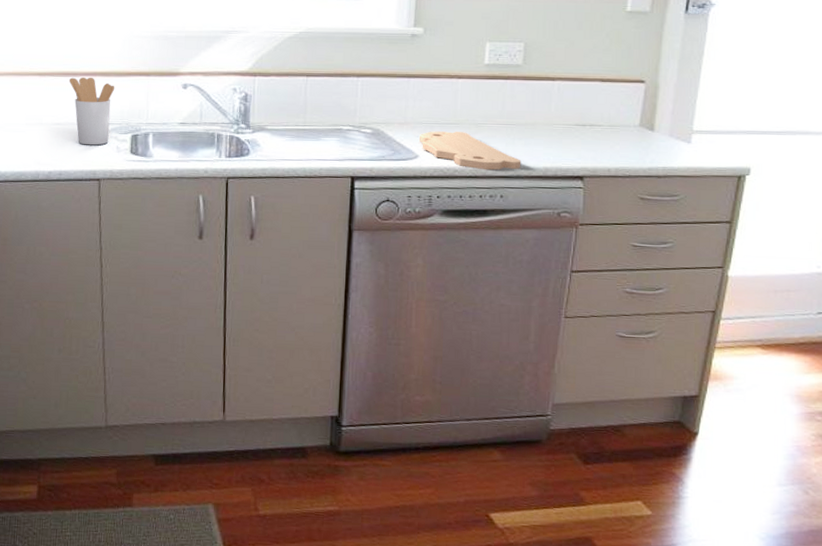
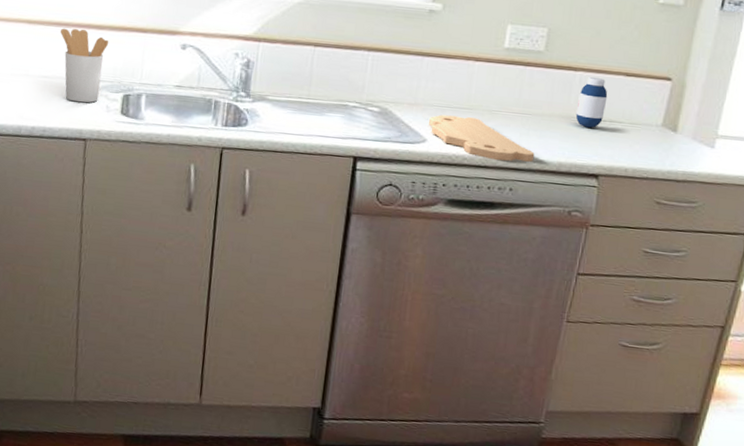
medicine bottle: none [557,85,586,133] -> present [575,76,608,128]

